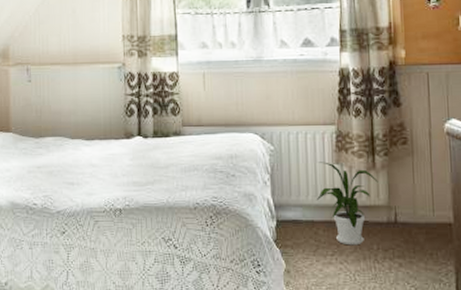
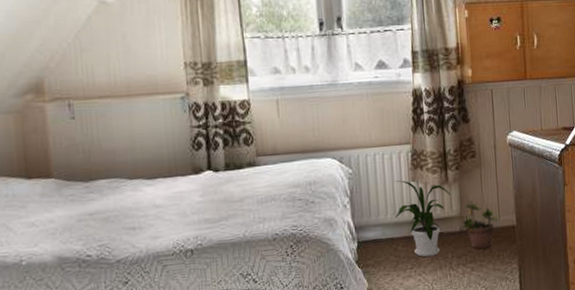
potted plant: none [388,189,433,244] -> present [461,200,499,249]

